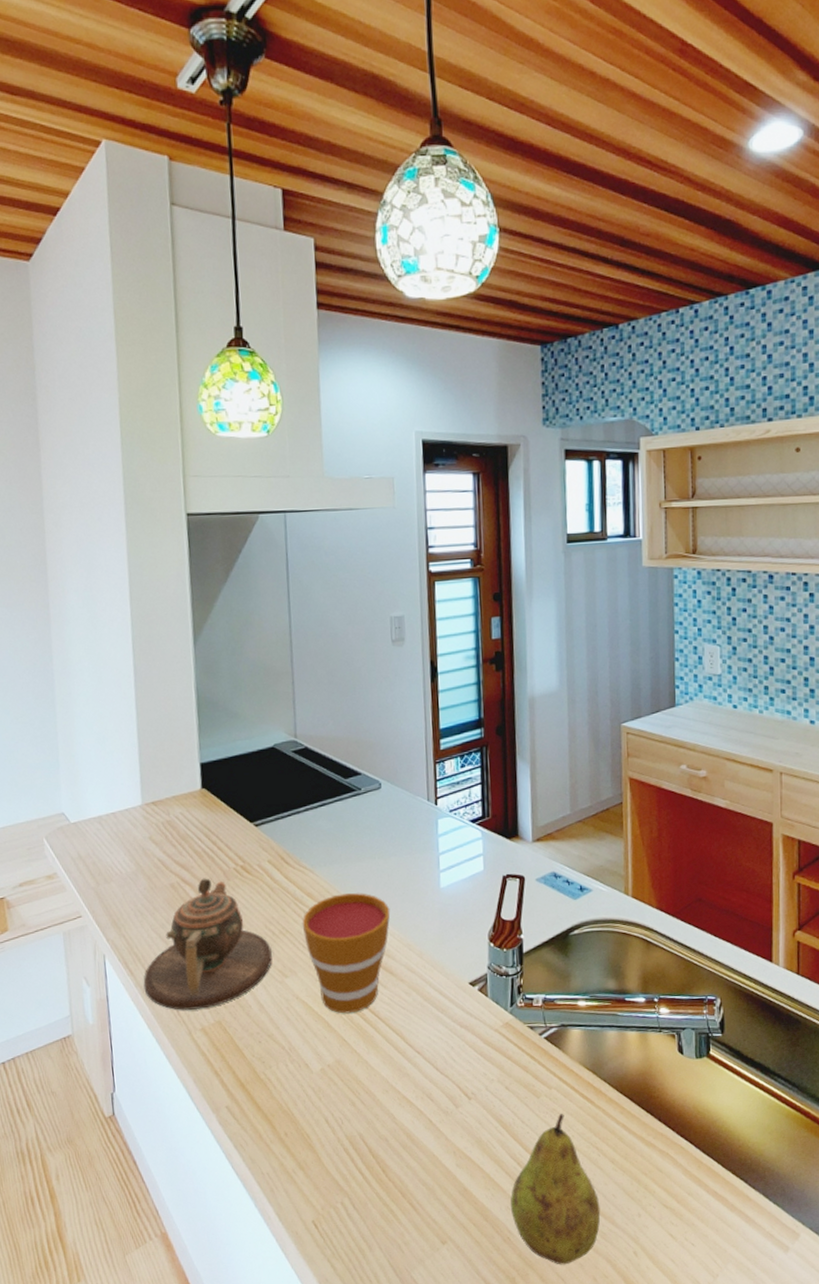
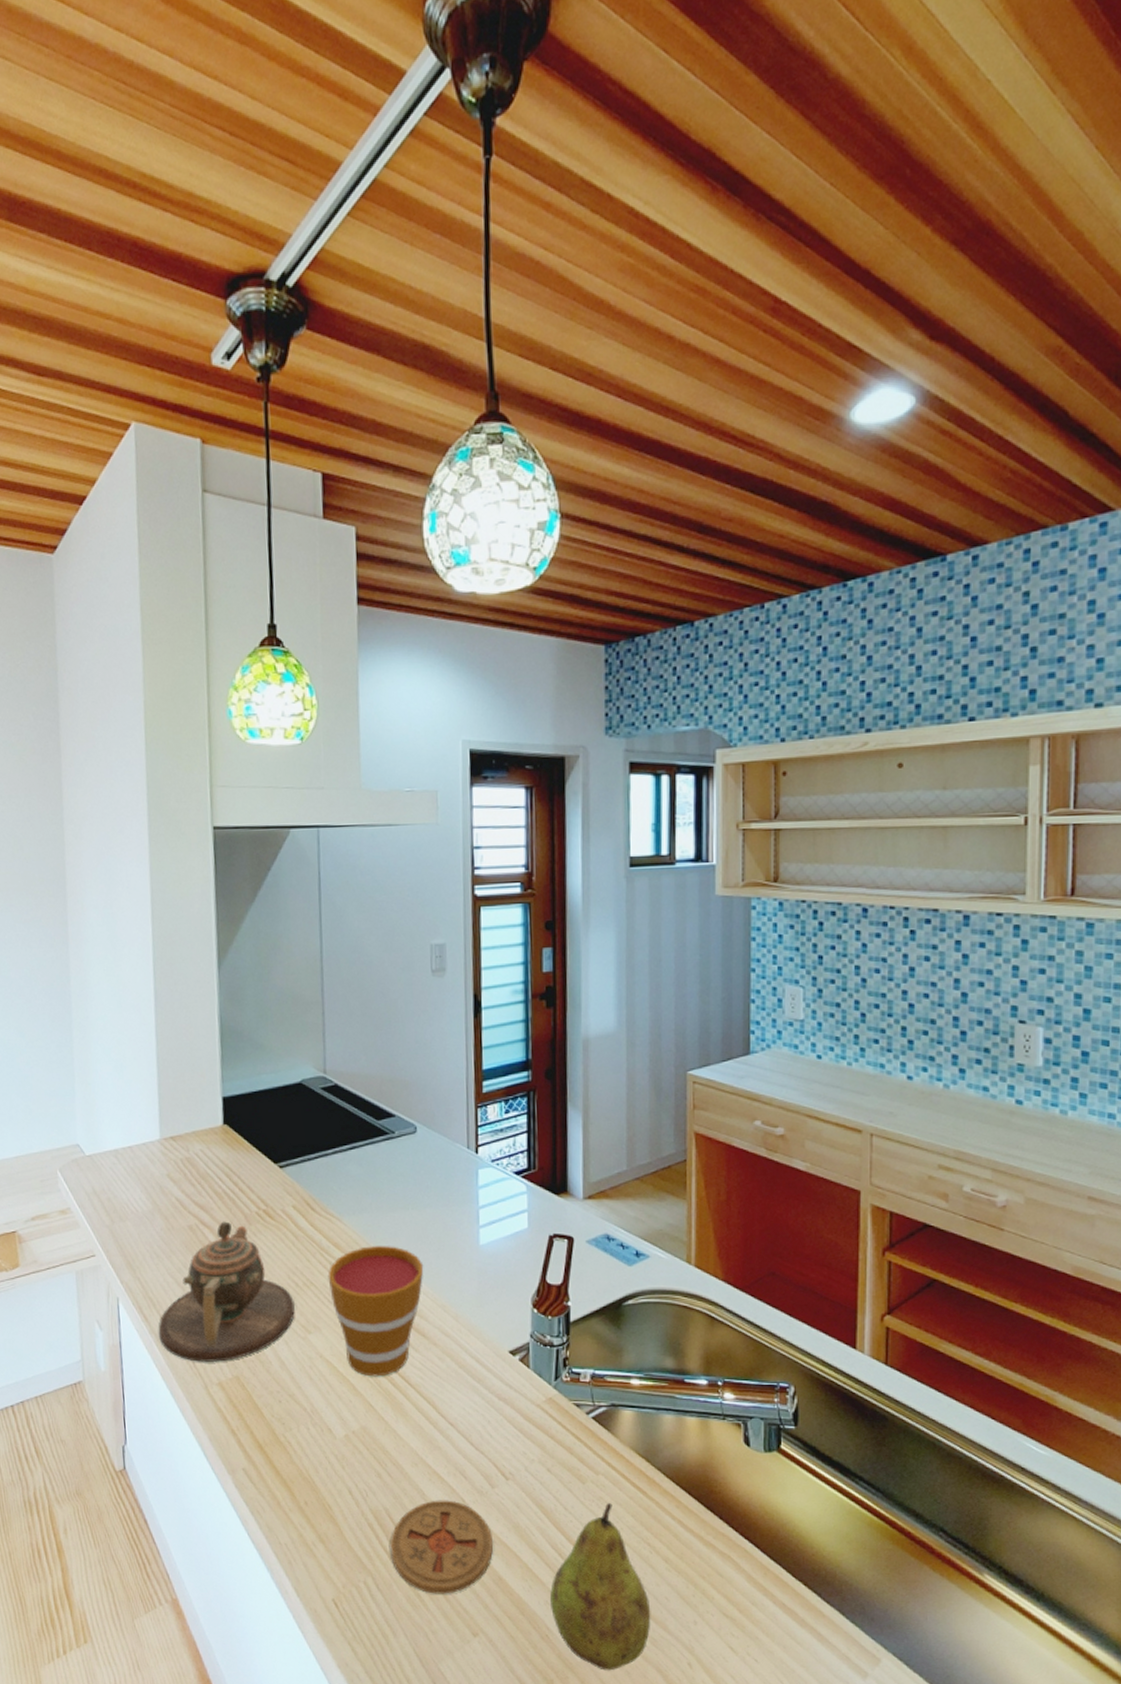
coaster: none [364,1121,458,1209] -> present [390,1500,493,1594]

